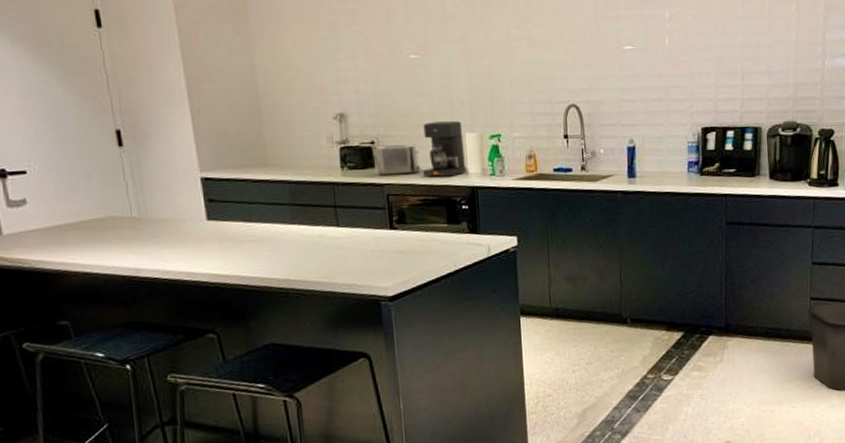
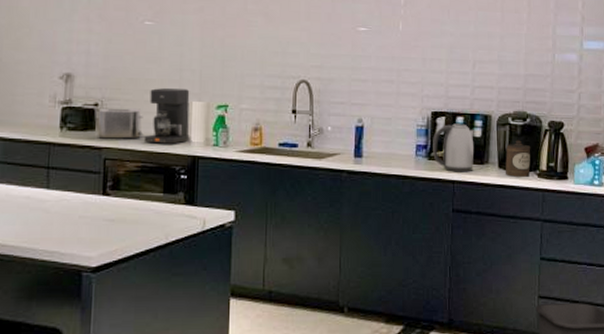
kettle: none [704,137,745,186] -> present [433,123,474,172]
canister: none [776,150,802,187] -> present [505,140,531,177]

